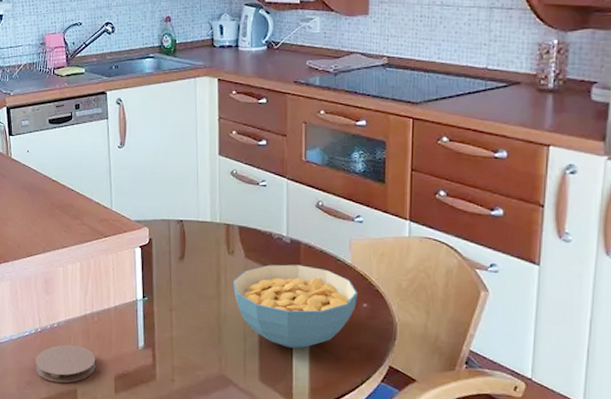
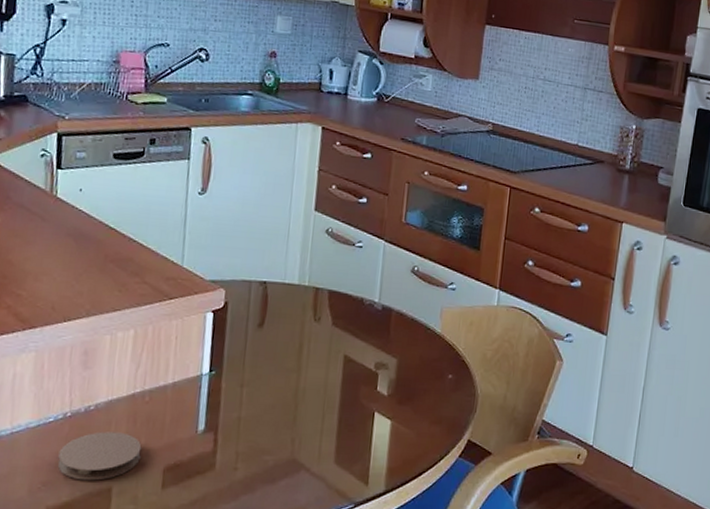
cereal bowl: present [233,264,358,349] -> none [316,333,444,425]

